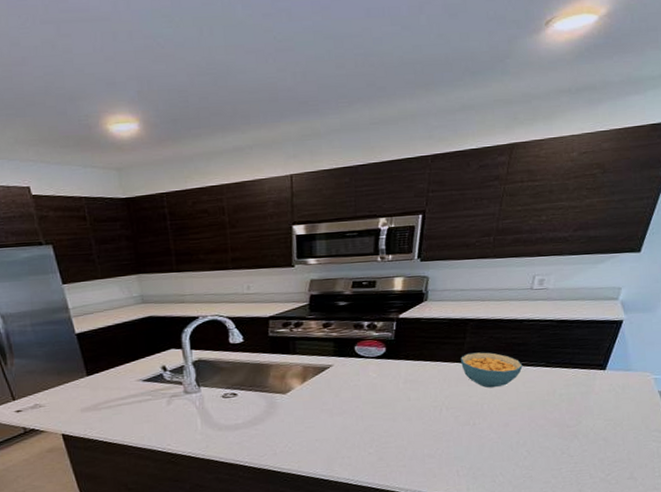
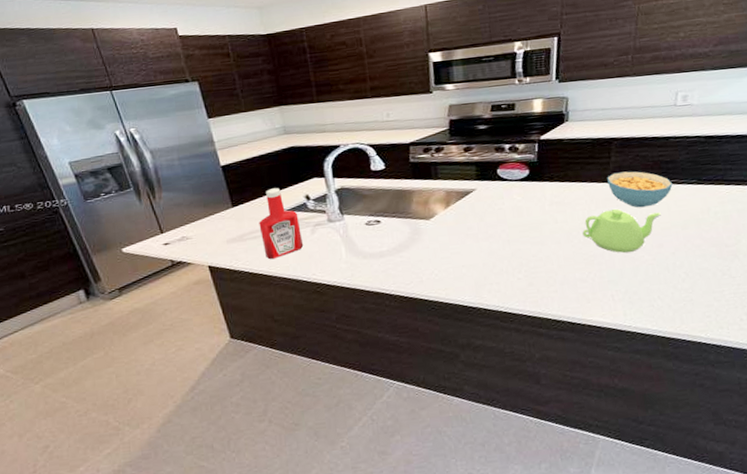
ketchup bottle: none [114,358,159,430] -> present [259,188,304,260]
teapot: none [433,389,509,431] -> present [582,209,661,253]

